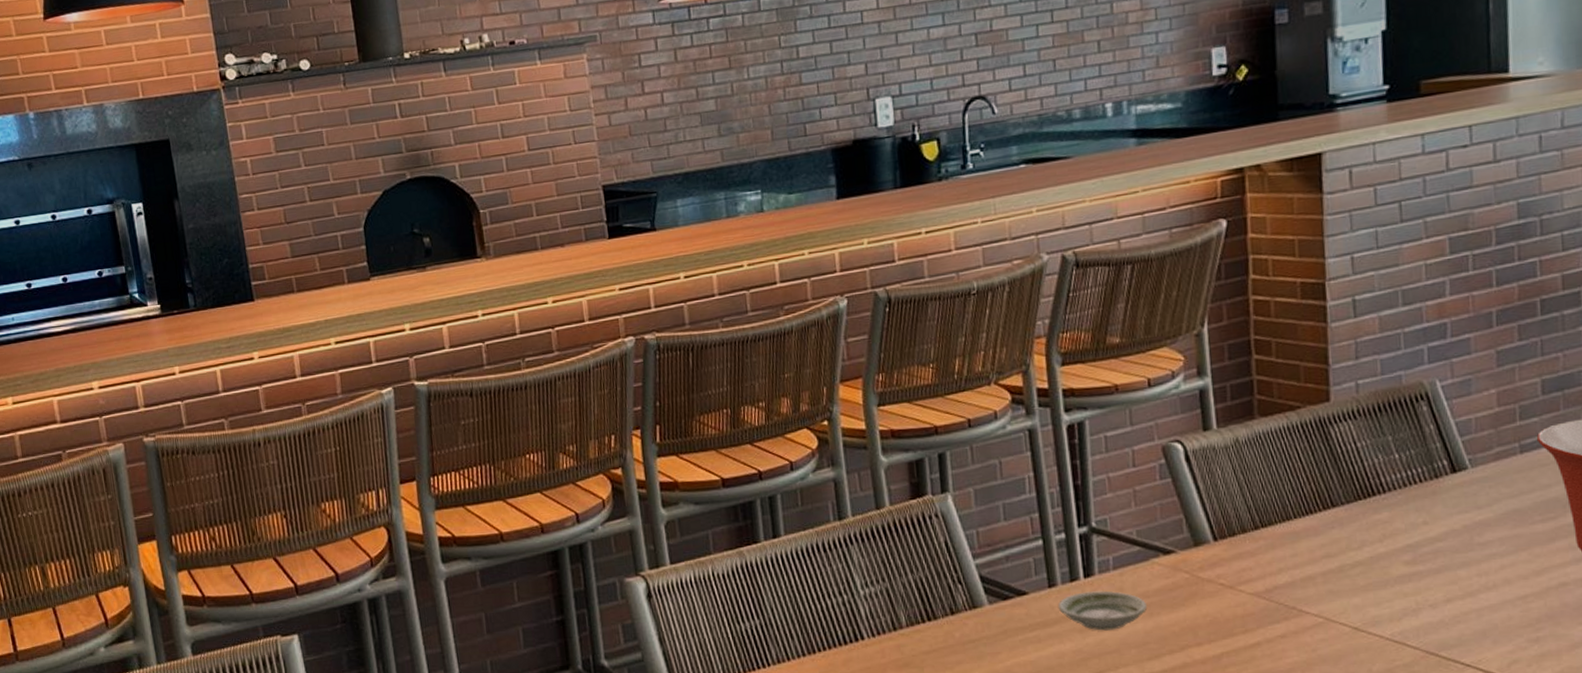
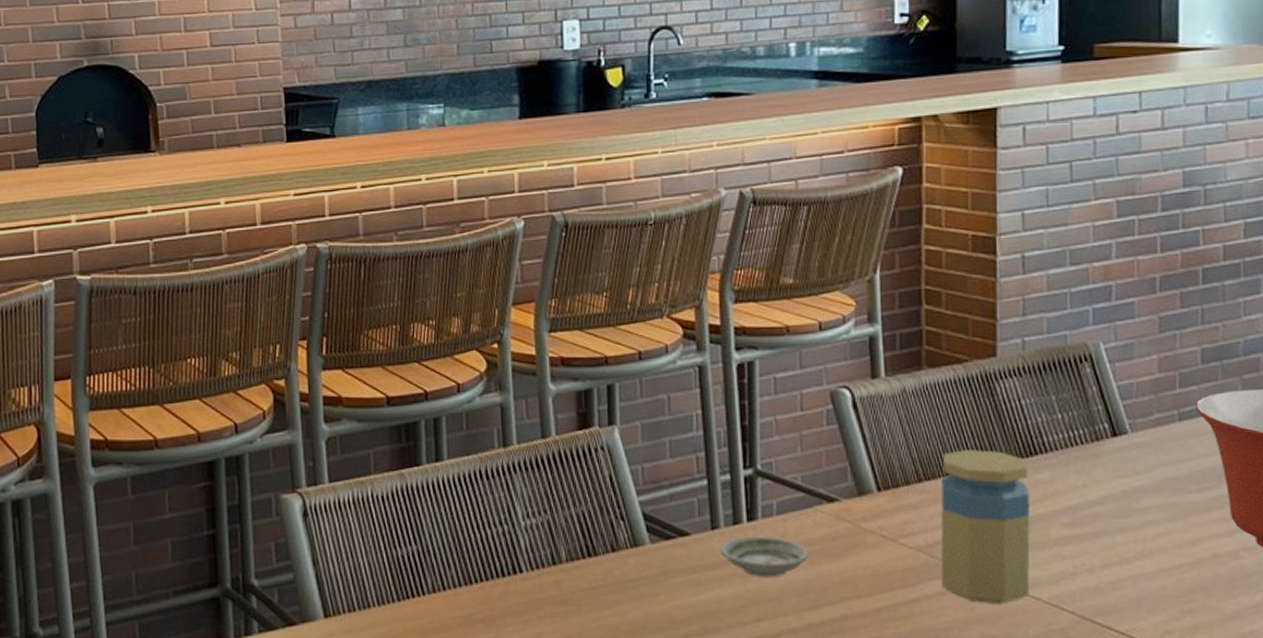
jar: none [1277,494,1372,644] -> present [940,450,1030,604]

